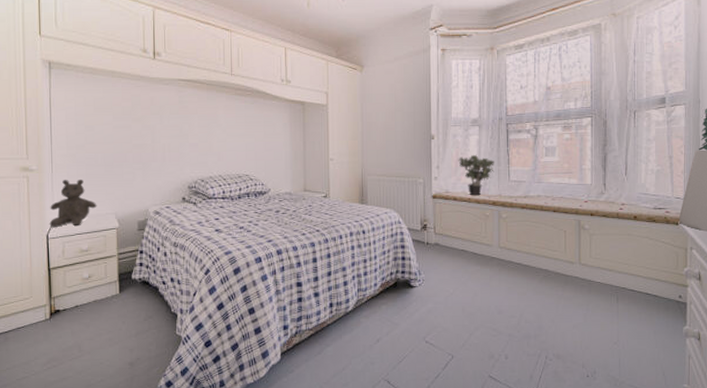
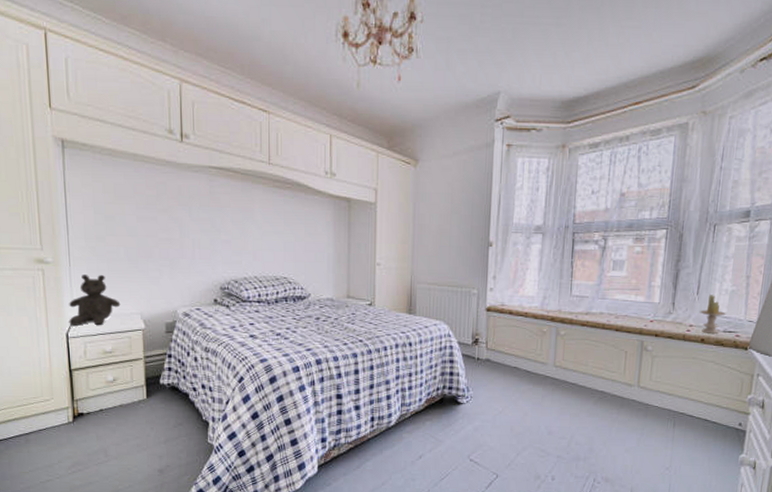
potted plant: present [458,154,494,196] -> none [517,265,556,310]
candle: none [629,175,654,211] -> present [699,295,726,334]

